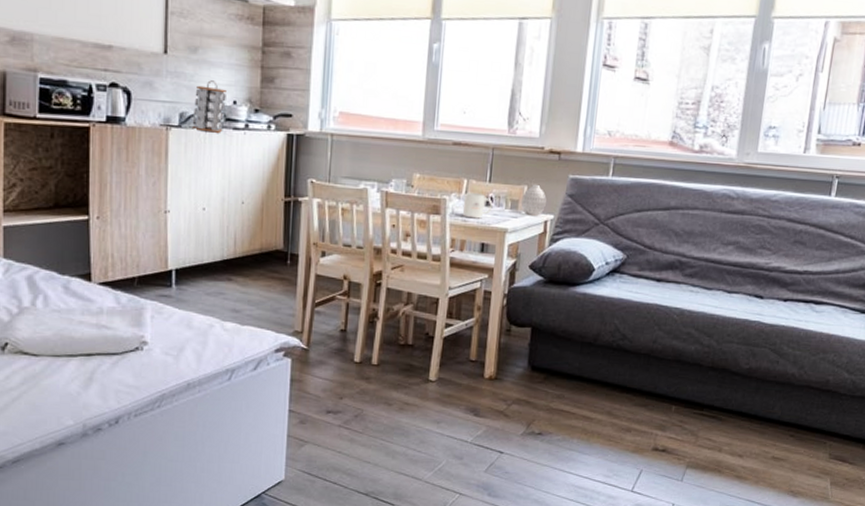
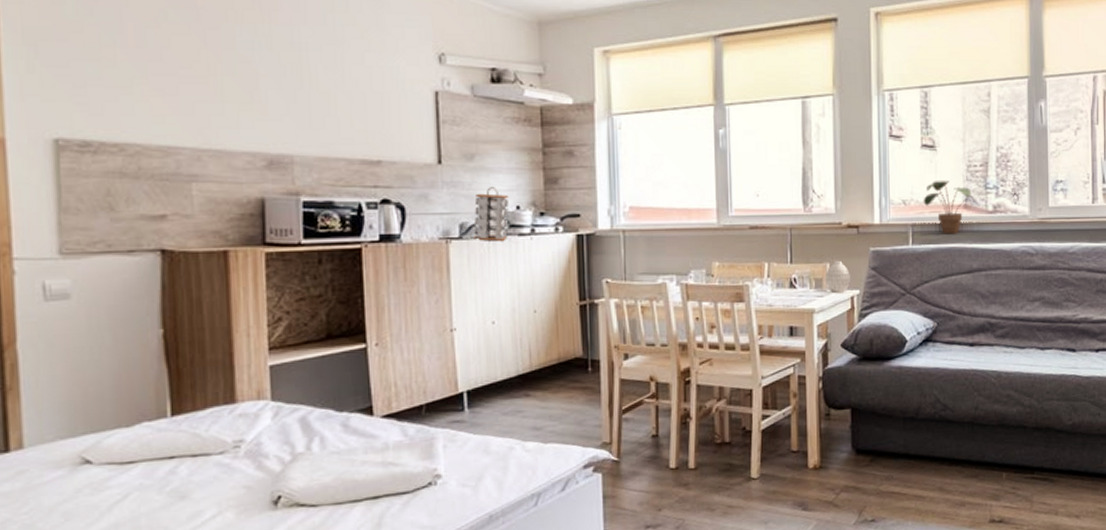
mug: present [462,192,493,219] -> none [766,275,797,302]
potted plant: none [628,115,680,170] -> present [923,181,972,235]

